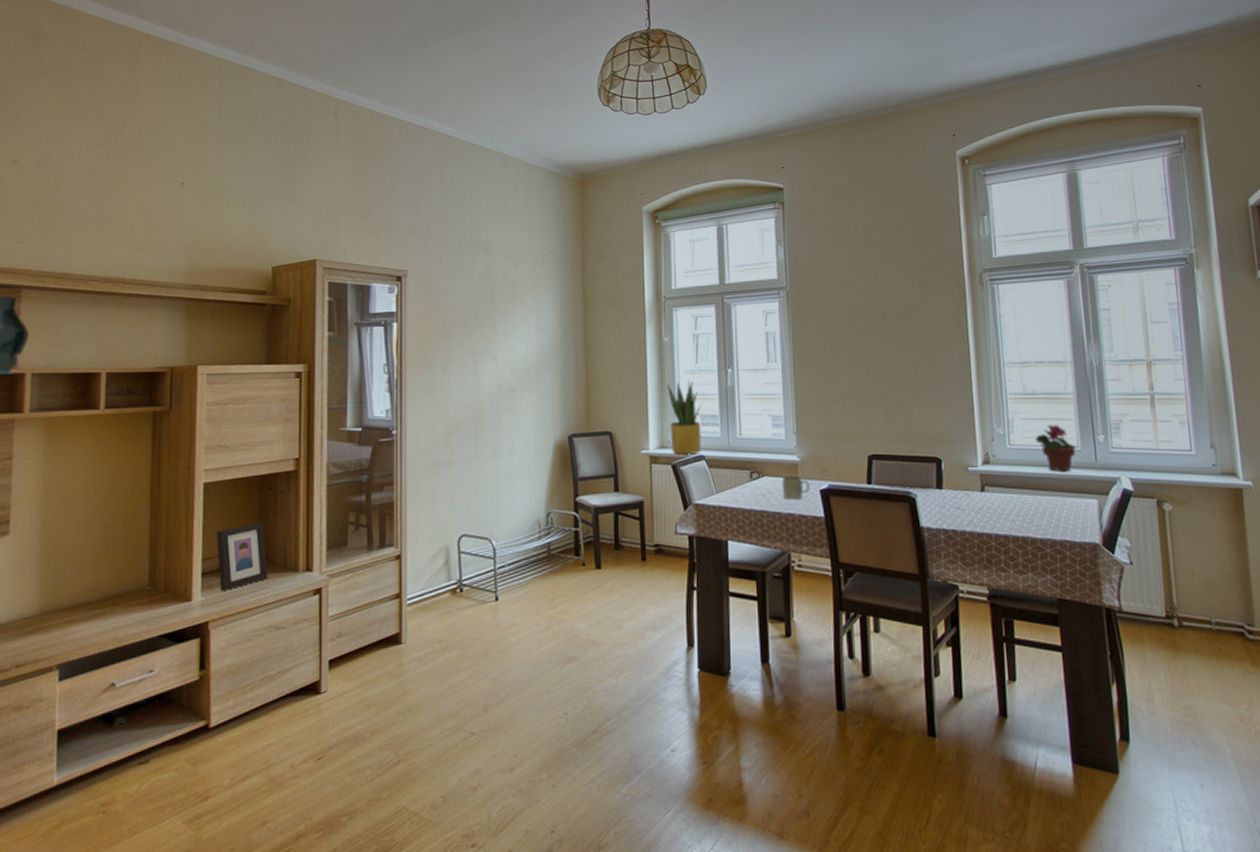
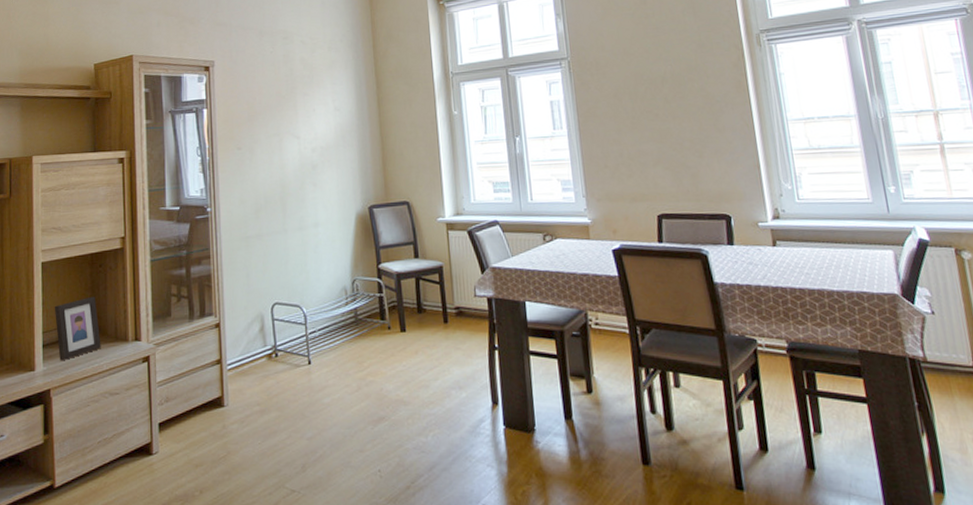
planter: present [667,380,702,455] -> none [459,149,495,221]
mug: present [781,475,810,500] -> none [574,237,602,261]
potted flower: present [1035,424,1076,472] -> none [824,177,867,224]

